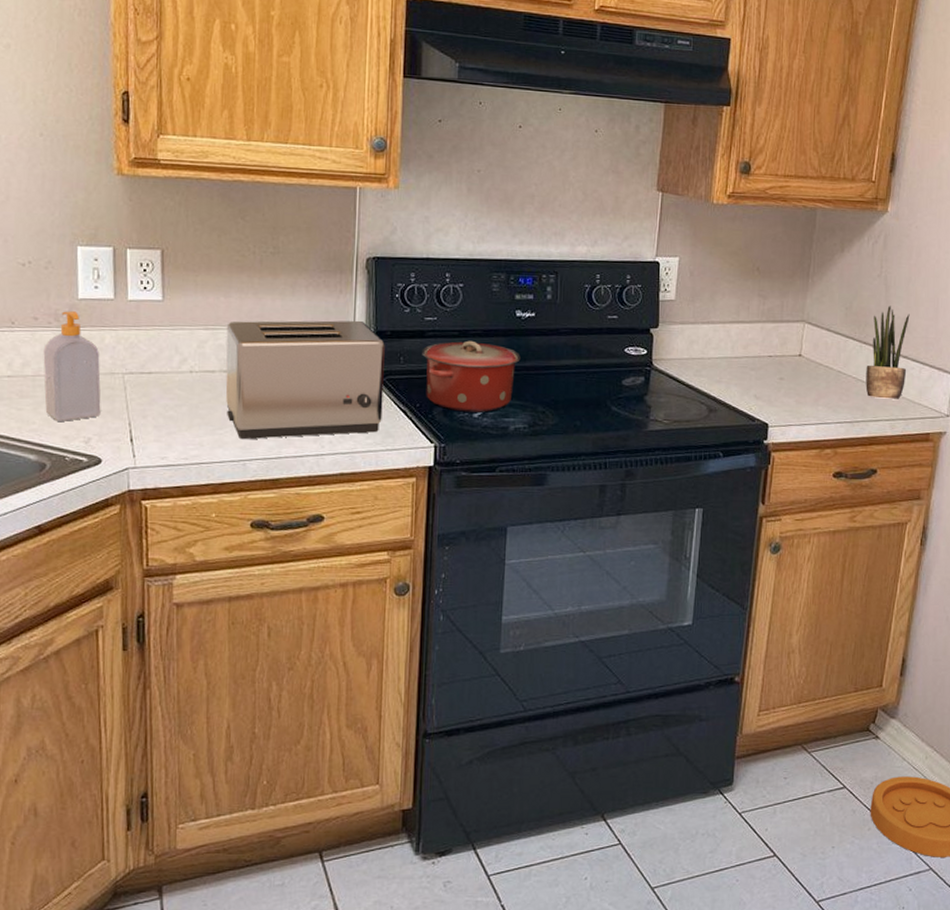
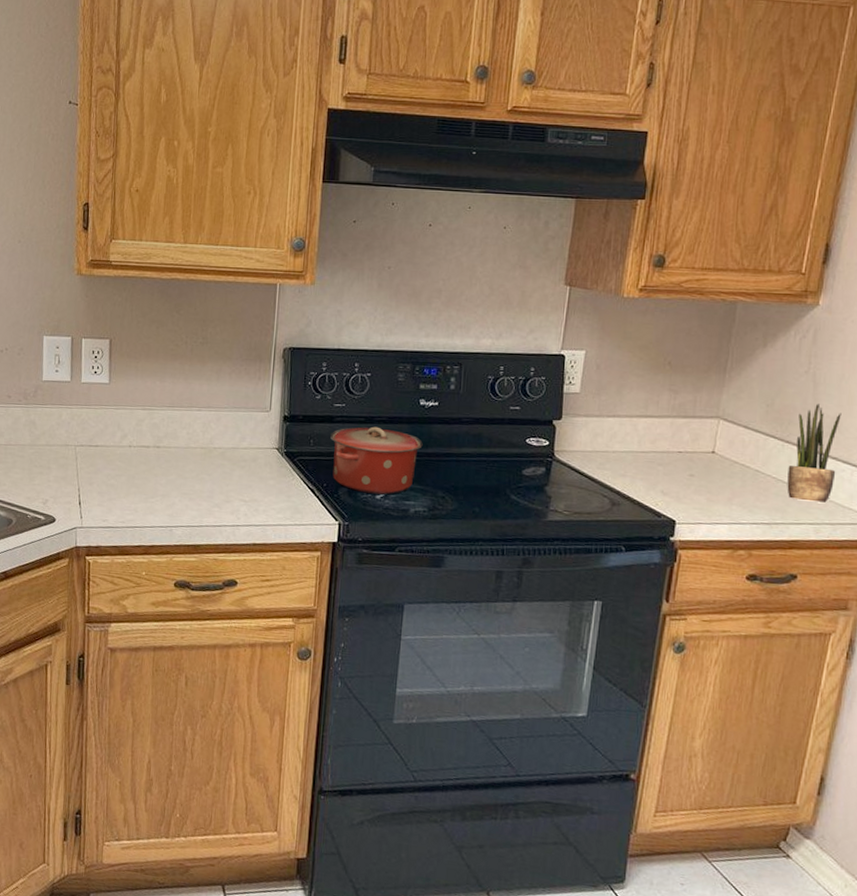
soap bottle: present [43,311,101,421] -> none [13,391,58,485]
toaster: present [225,320,385,439] -> none [158,403,297,509]

